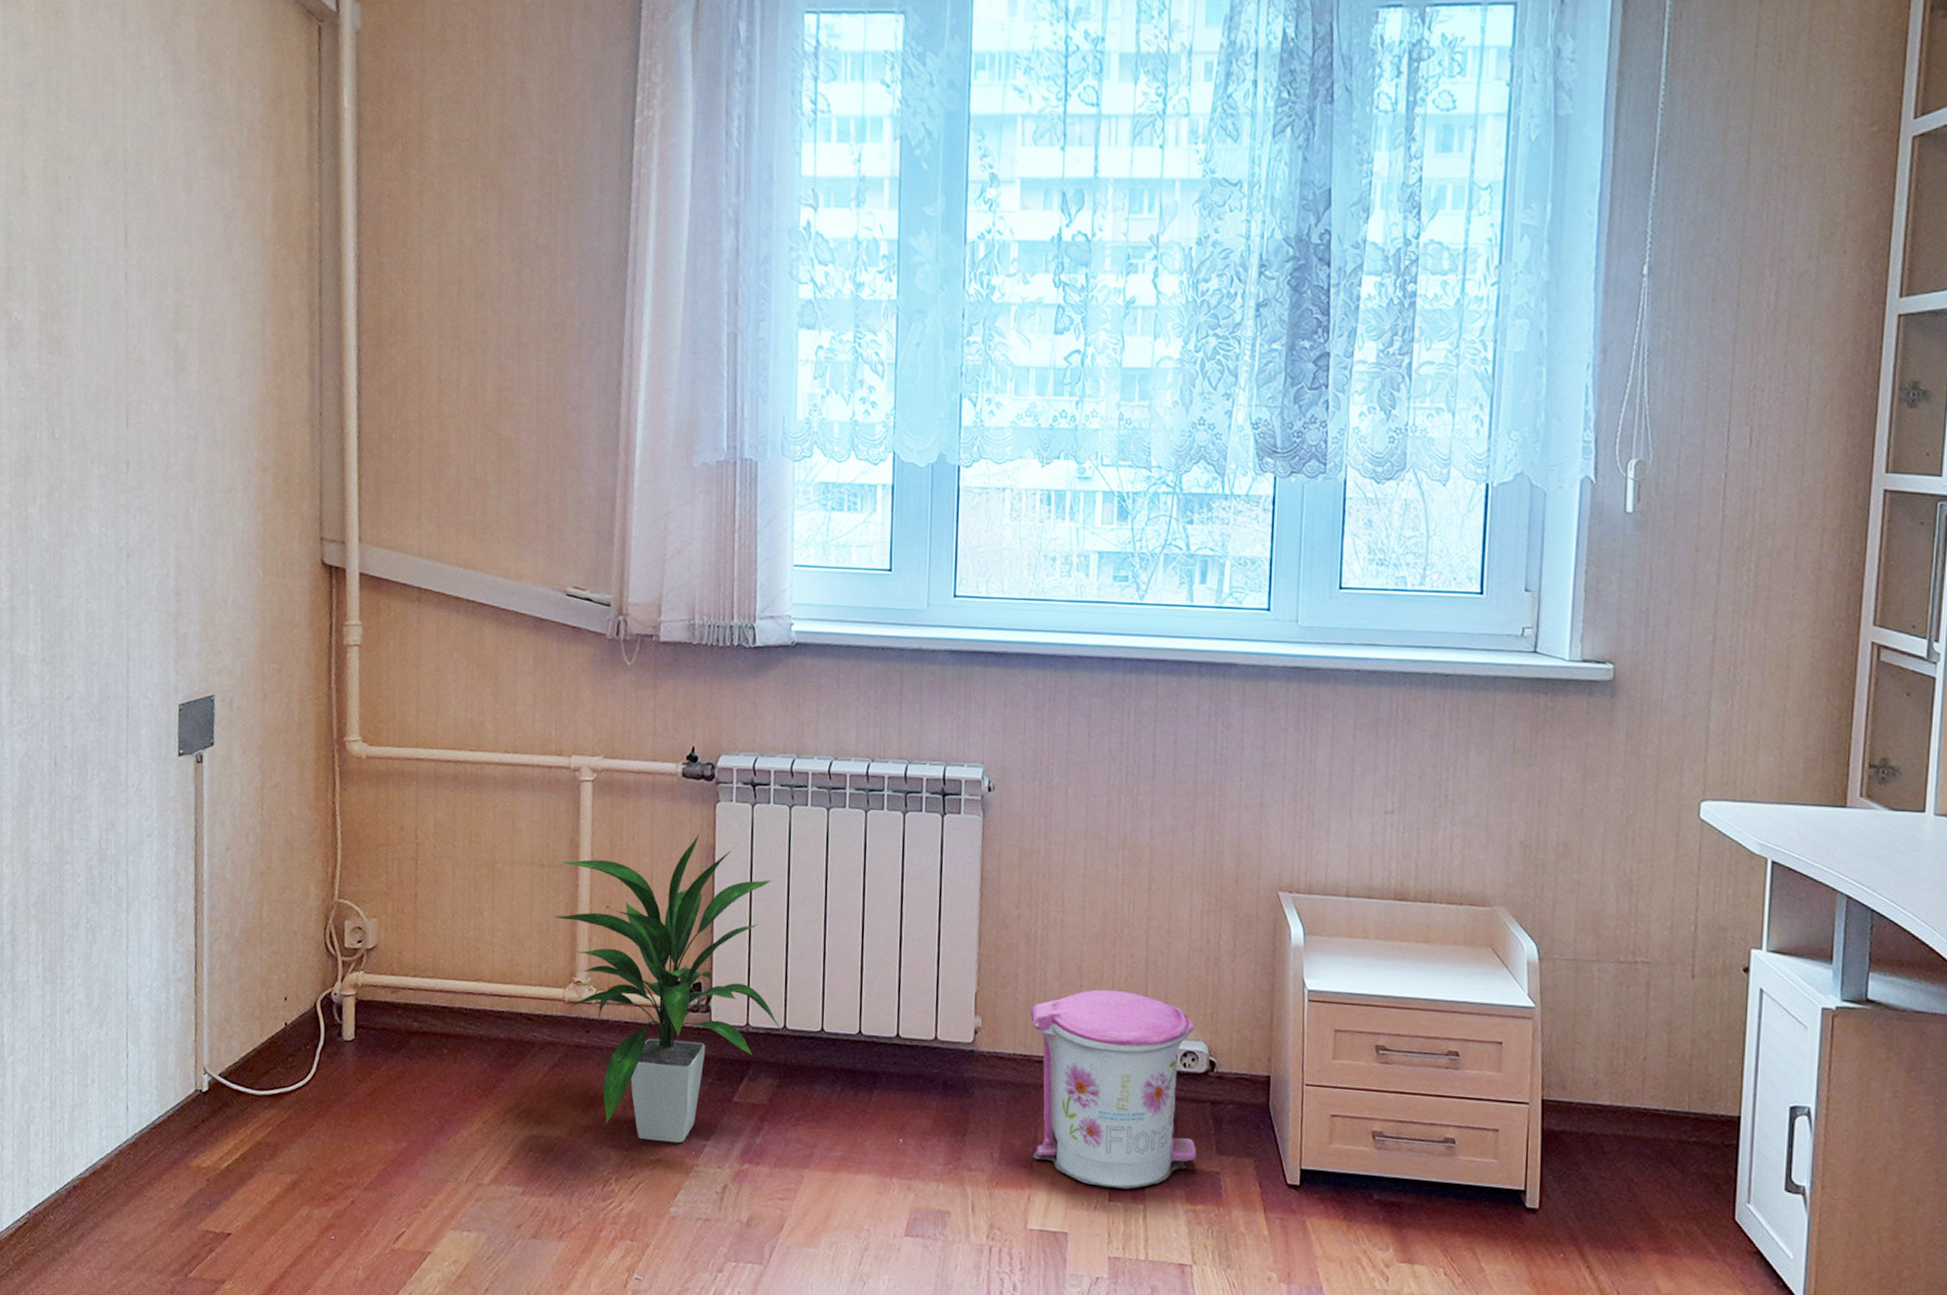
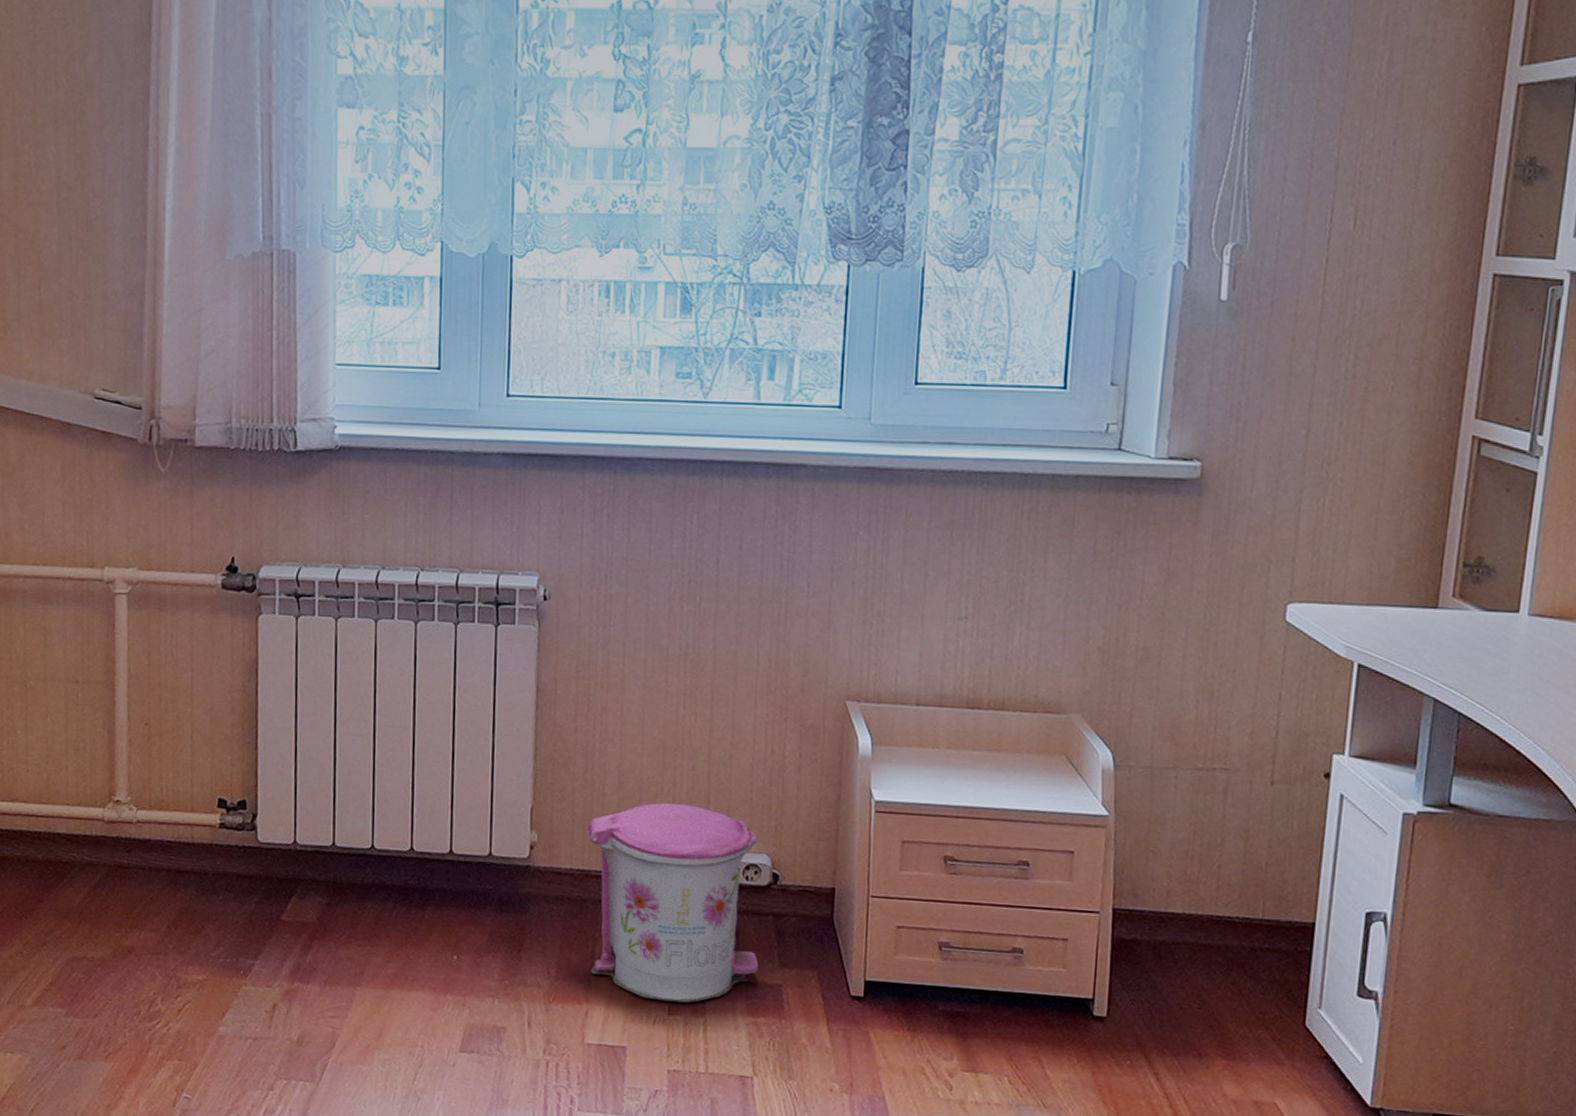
indoor plant: present [554,833,782,1144] -> none [91,646,331,963]

